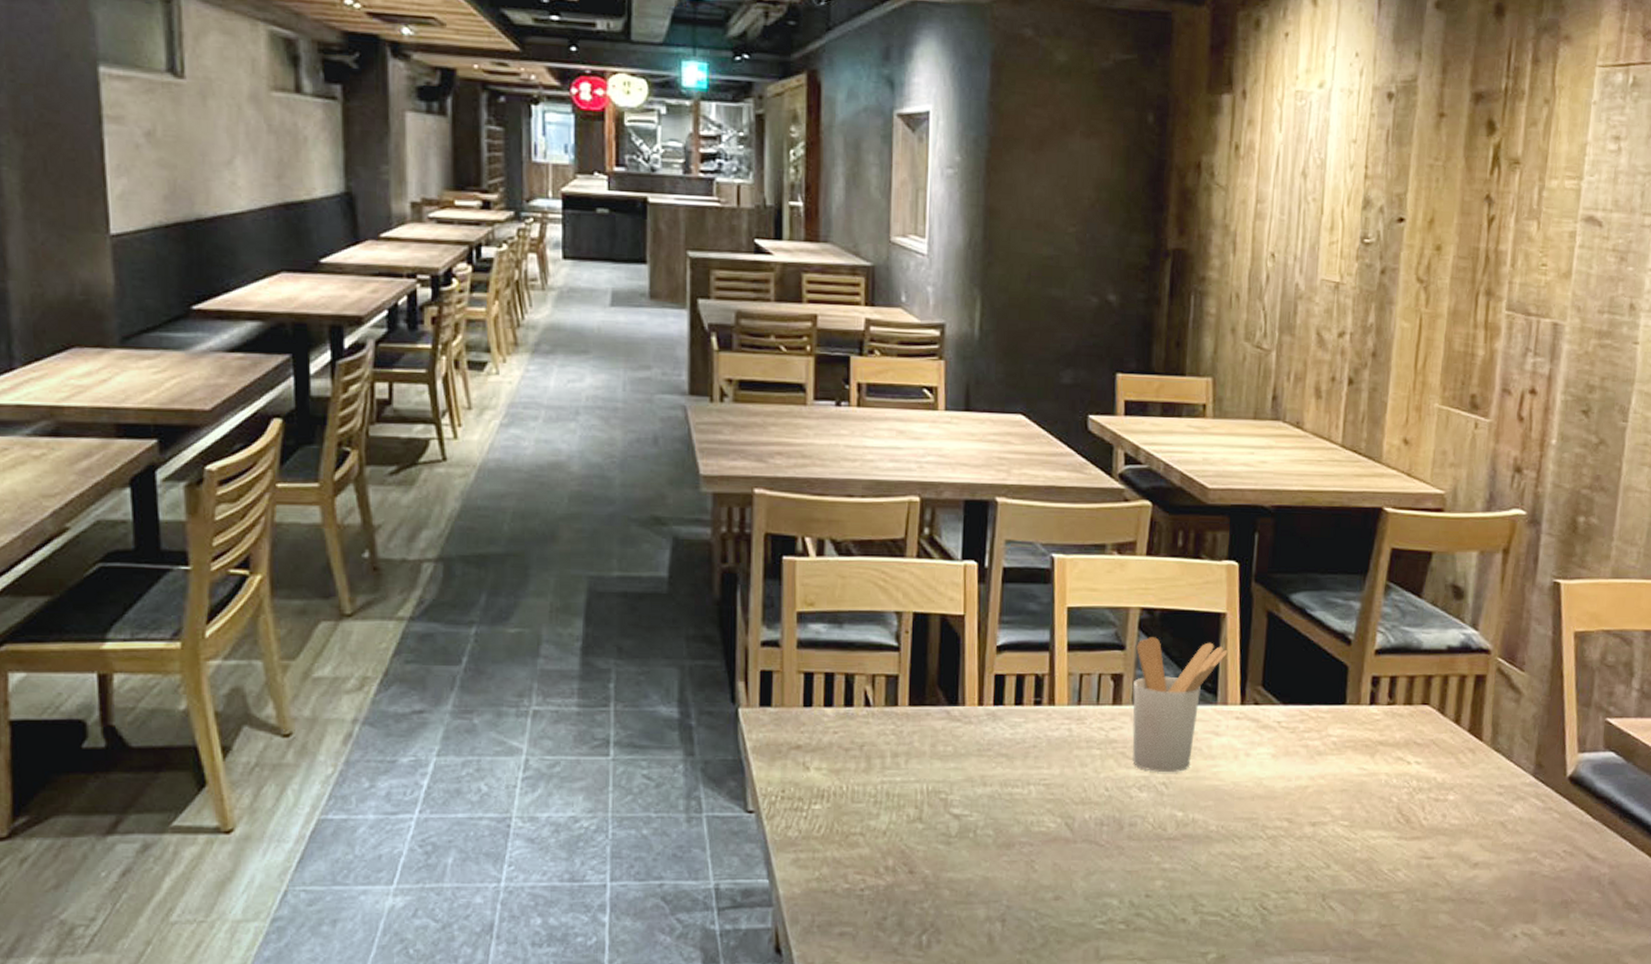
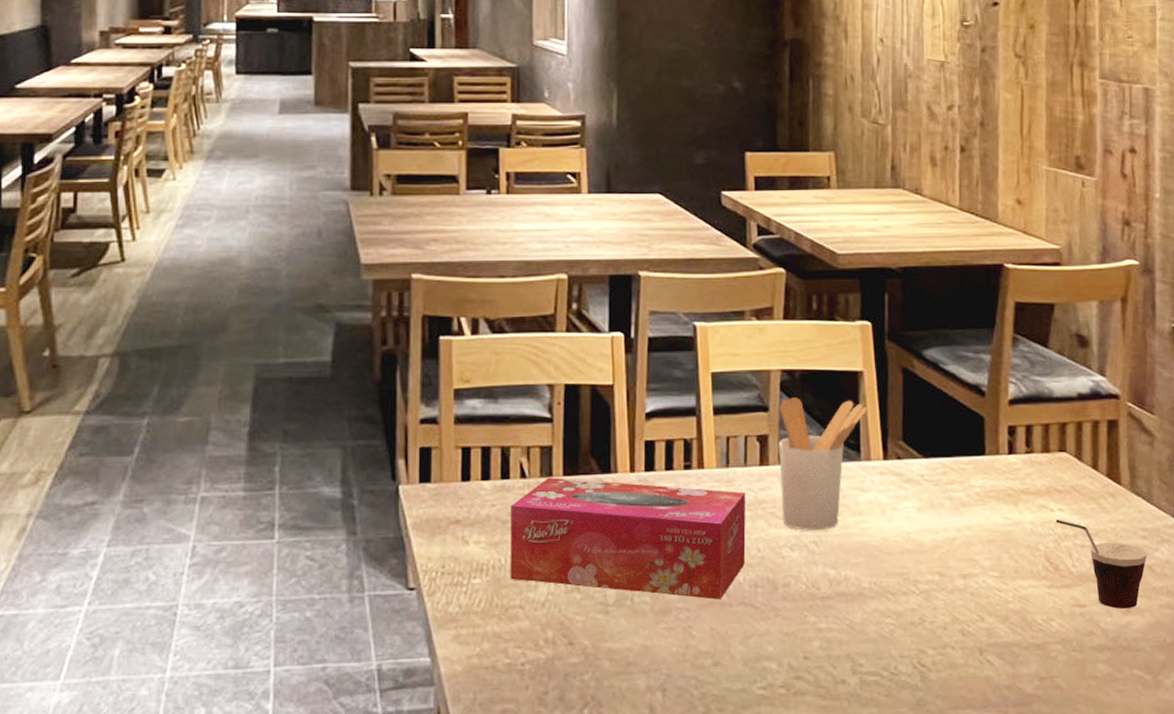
tissue box: none [851,707,1097,835] -> present [510,477,746,599]
cup: none [1411,772,1501,862] -> present [1056,519,1148,609]

